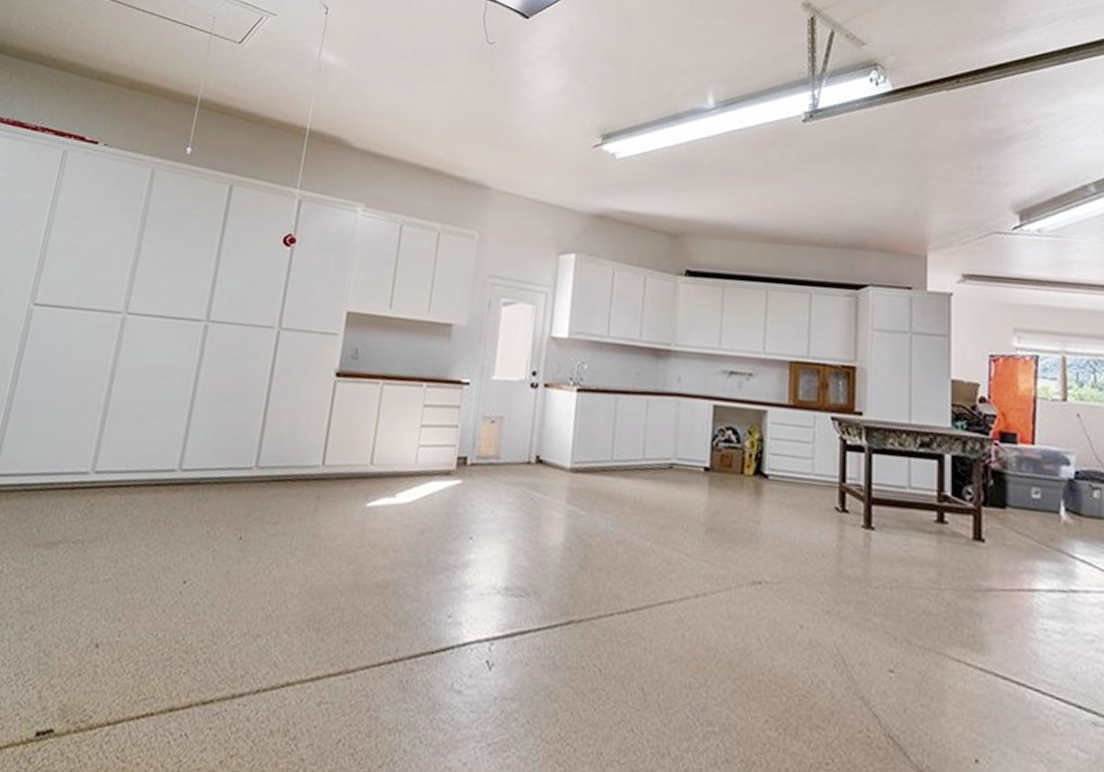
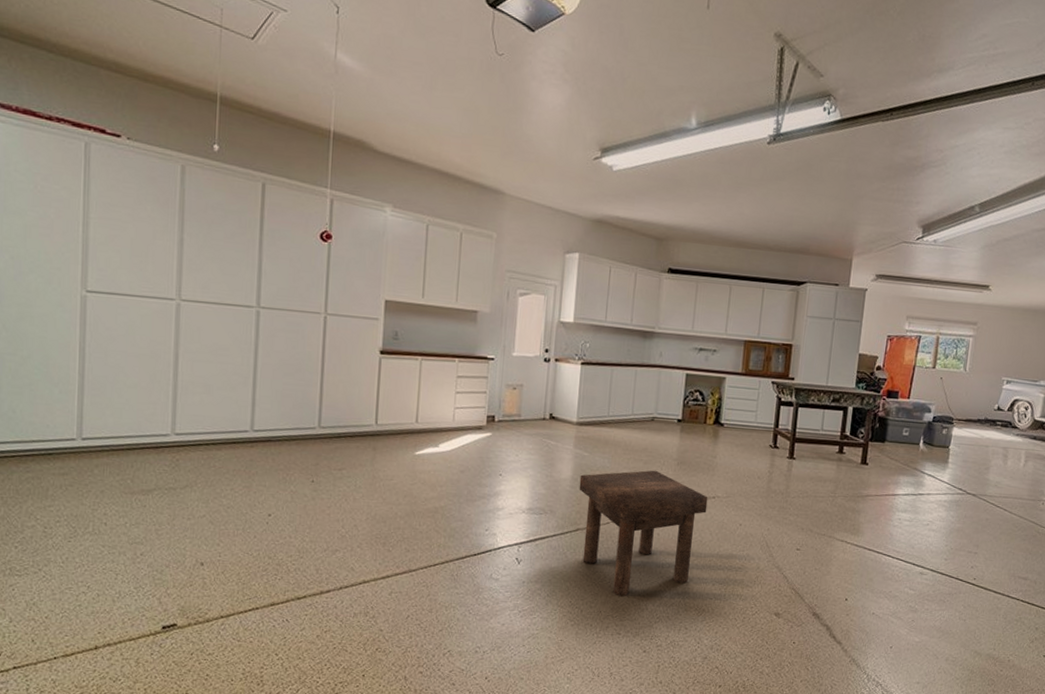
stool: none [572,538,752,732] -> present [579,470,708,597]

